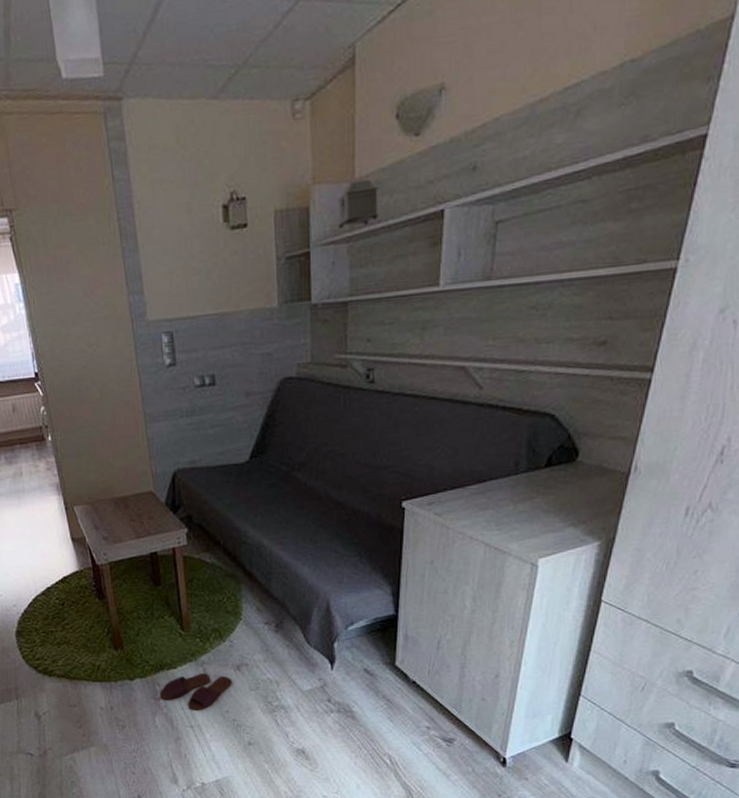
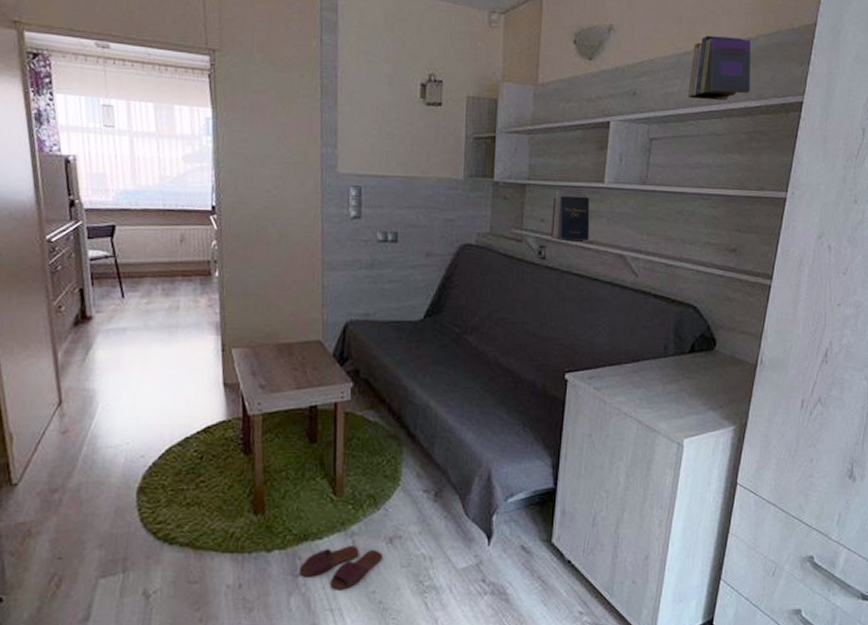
decorative box: present [338,180,379,229] -> none [522,85,557,123]
books: none [378,301,424,360] -> present [550,191,590,241]
books: none [545,62,634,161] -> present [688,35,751,100]

